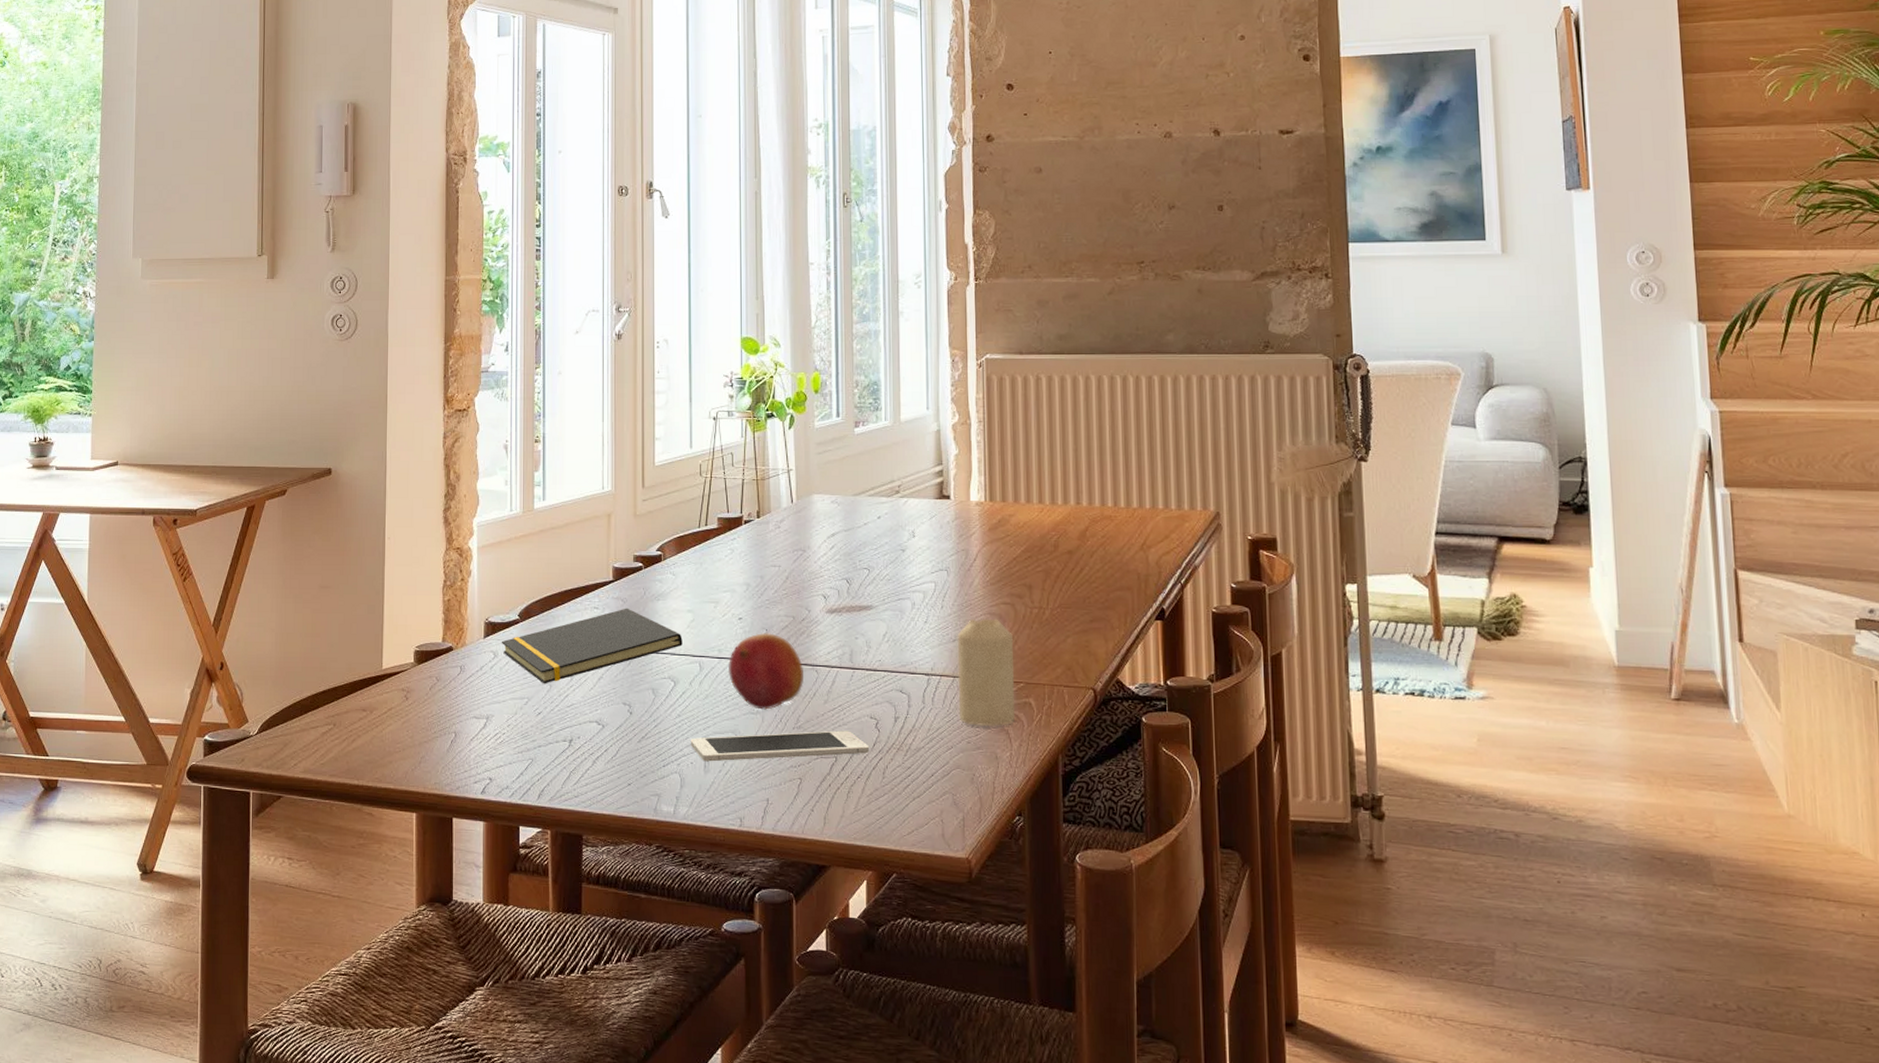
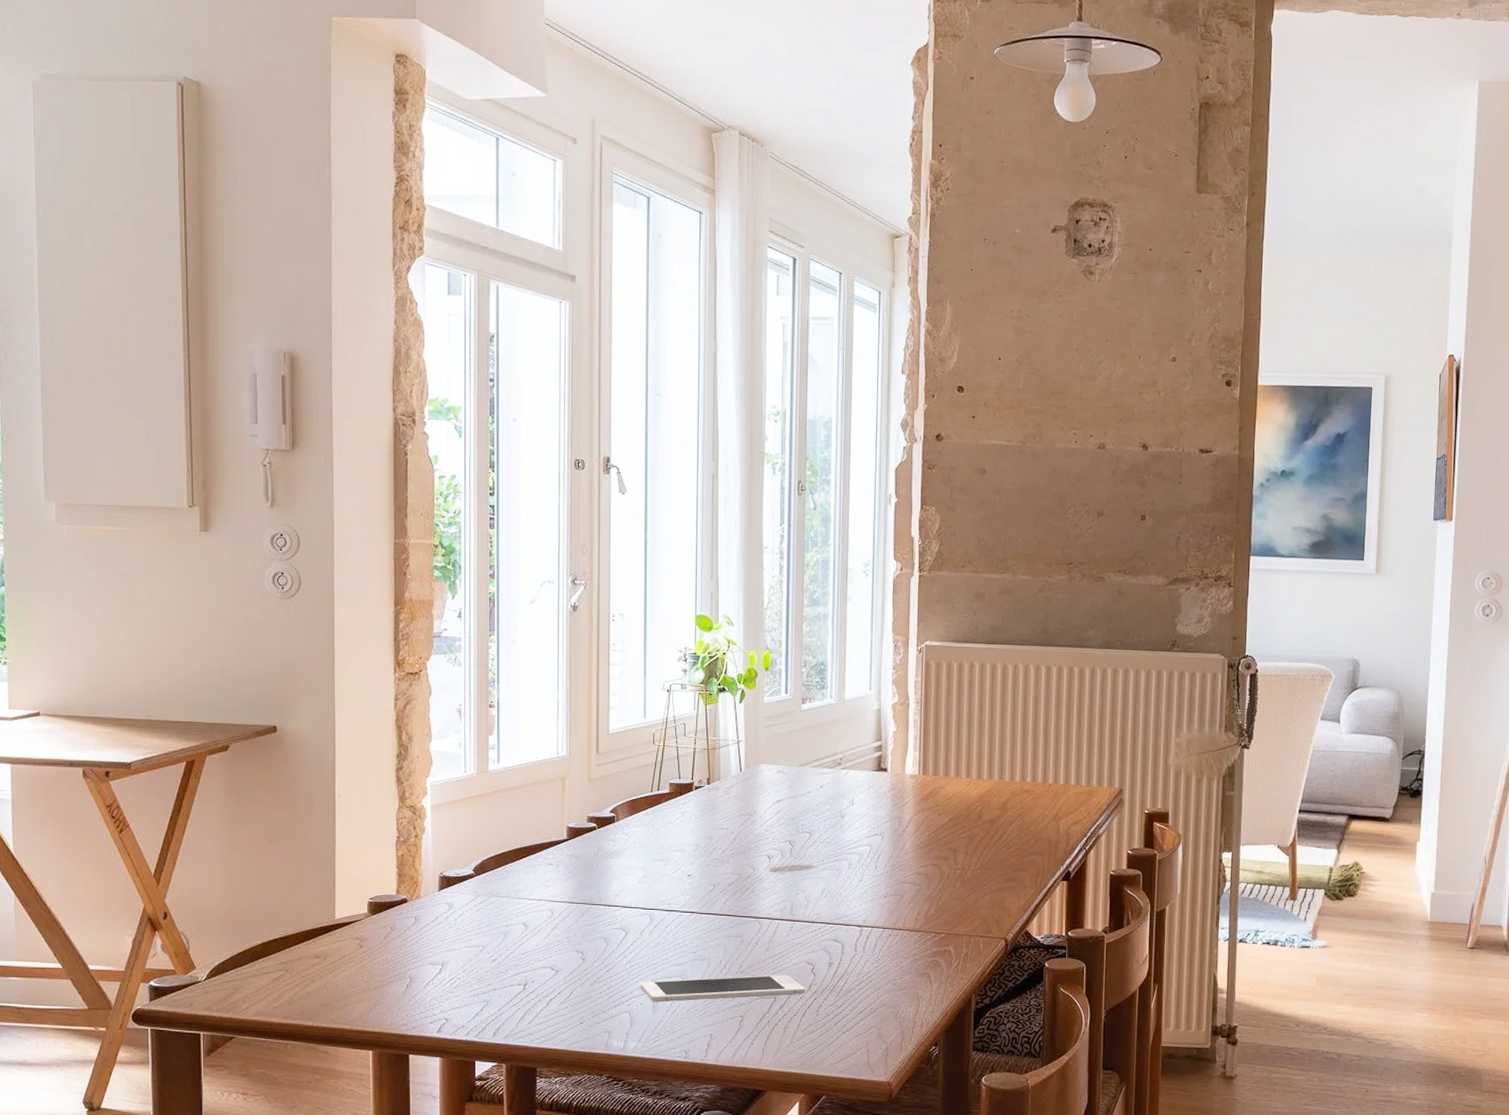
notepad: present [501,608,683,684] -> none [456,864,634,934]
fruit: present [727,632,805,710] -> none [676,888,748,957]
candle: present [957,618,1016,727] -> none [886,878,938,971]

